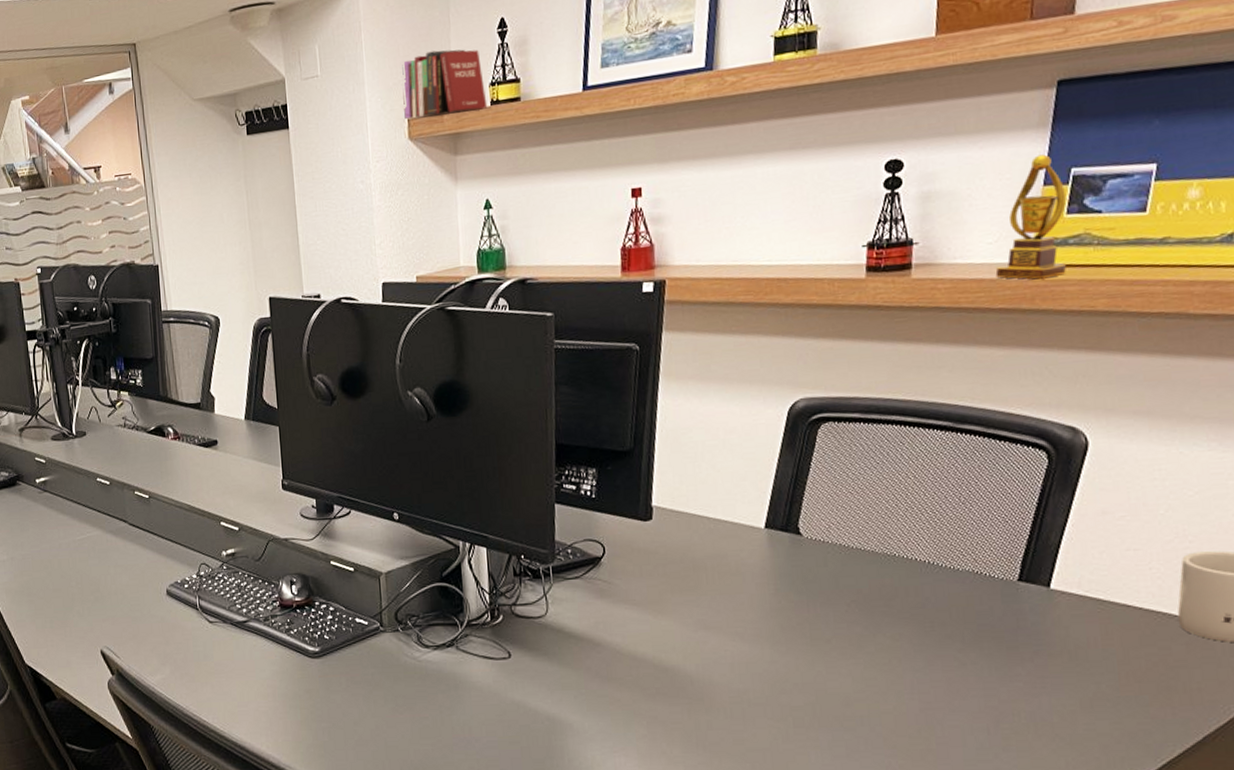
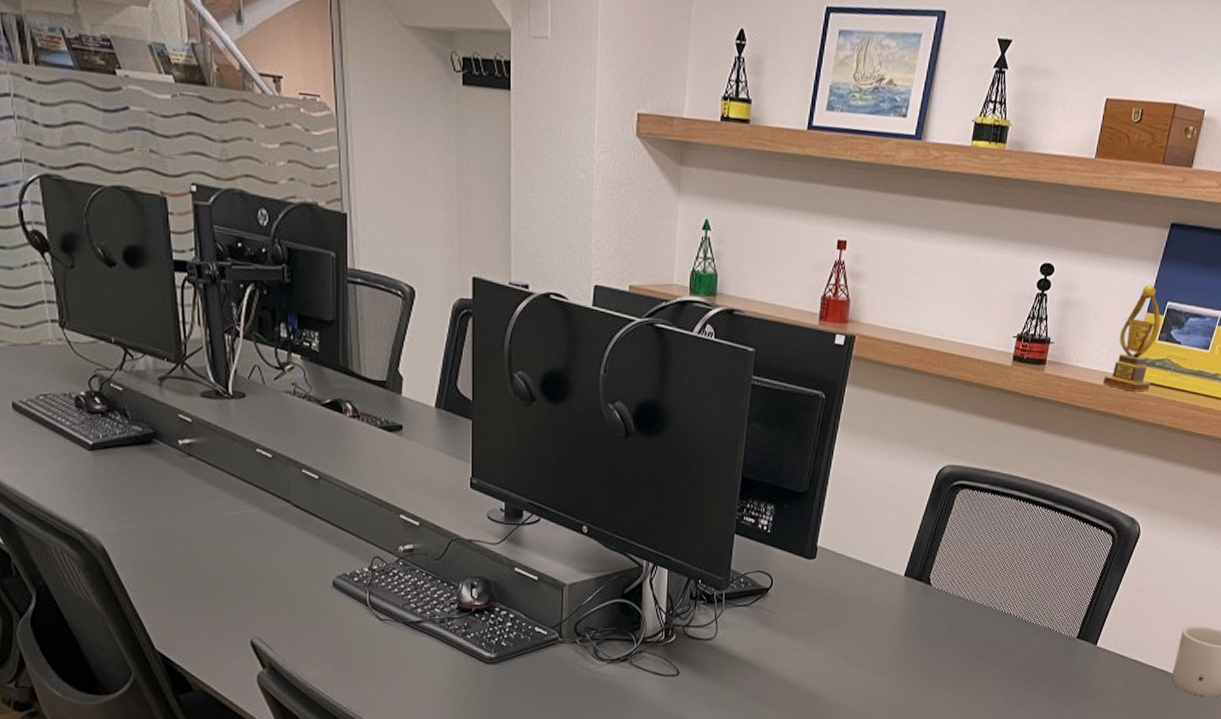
books: present [402,49,488,120] -> none [635,44,718,124]

